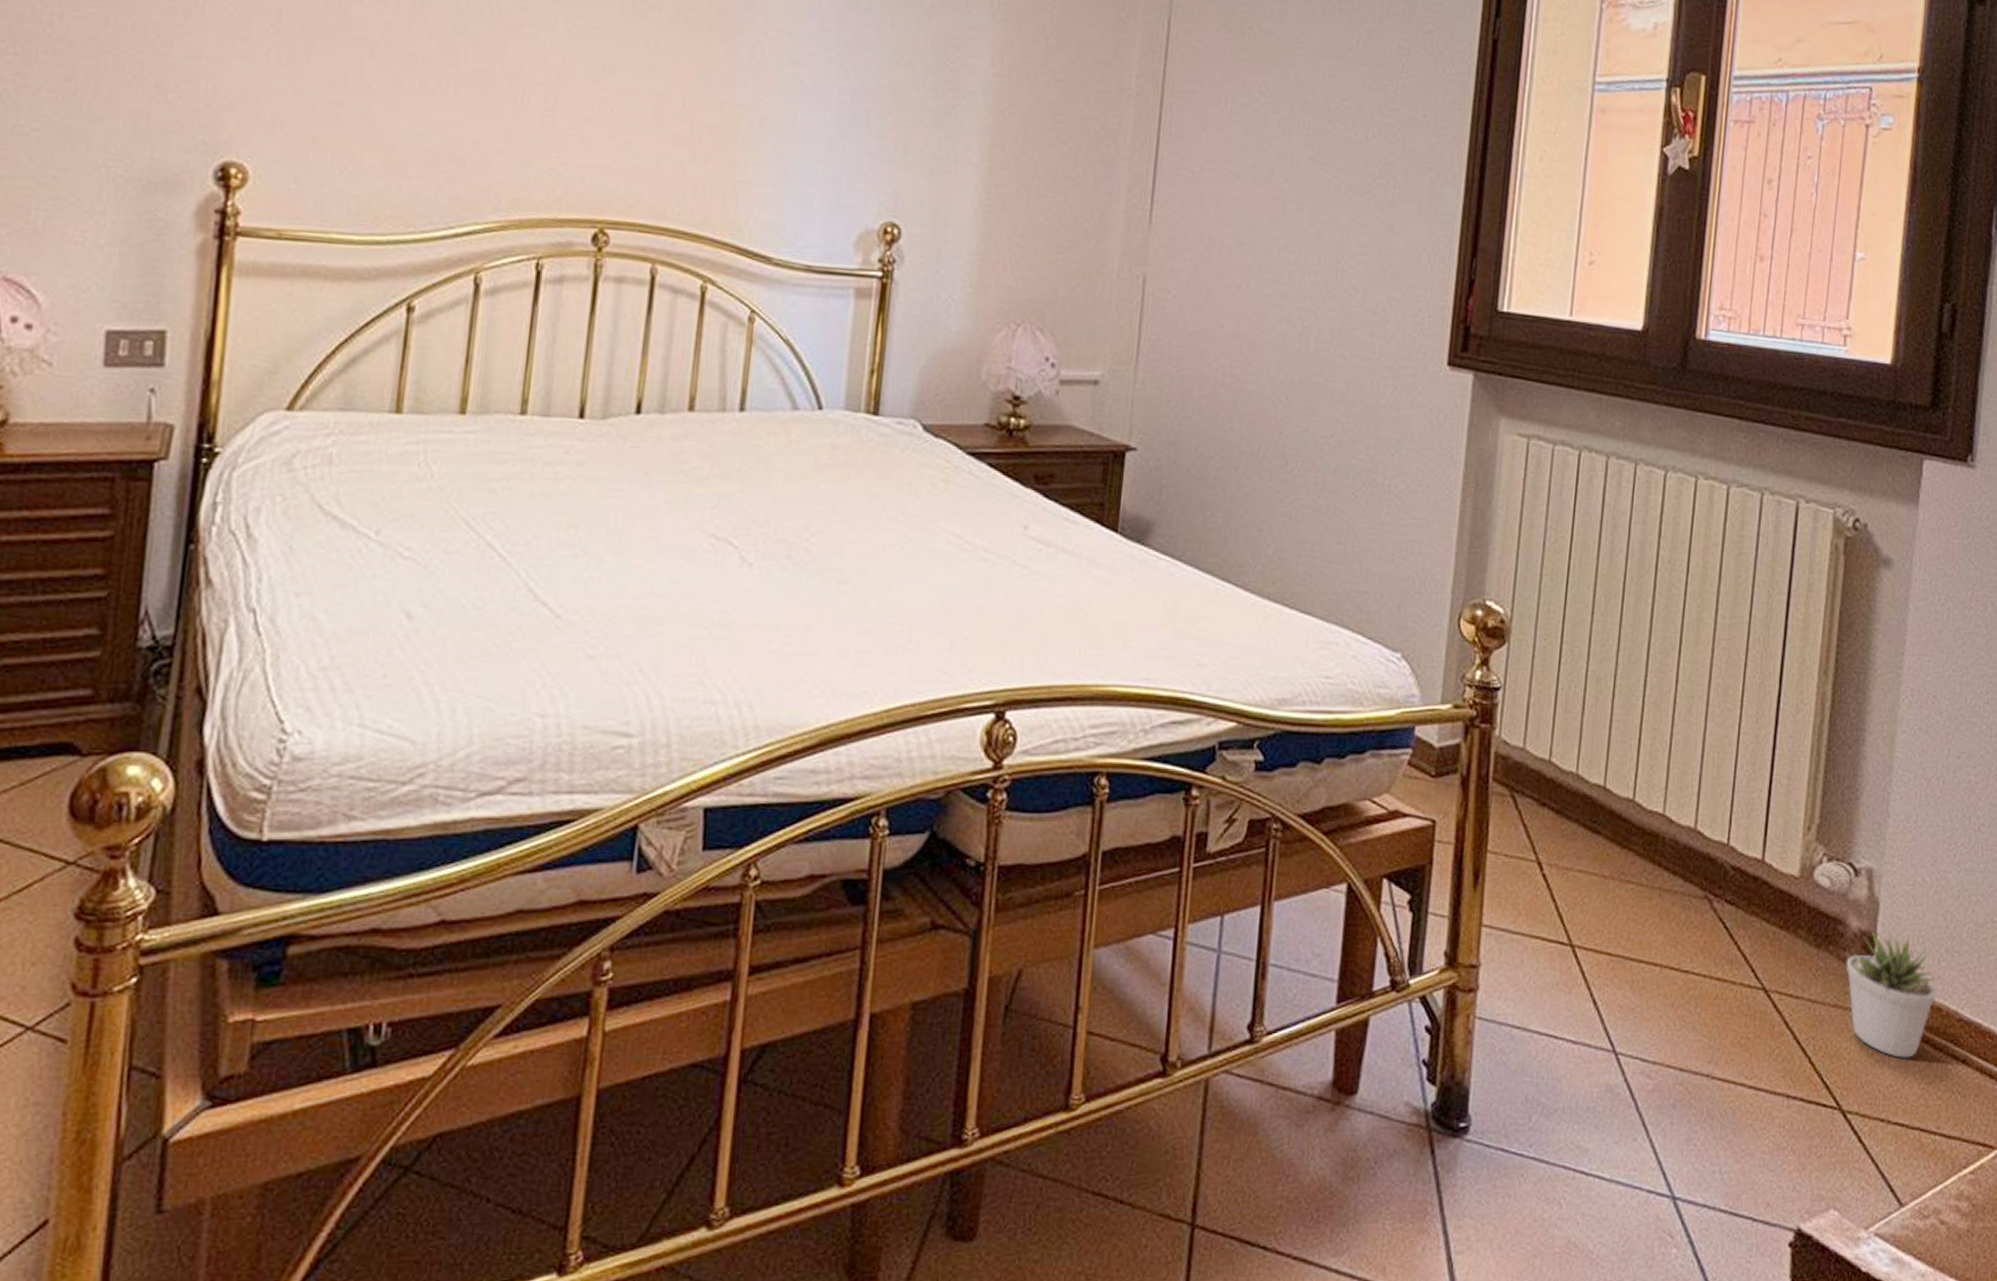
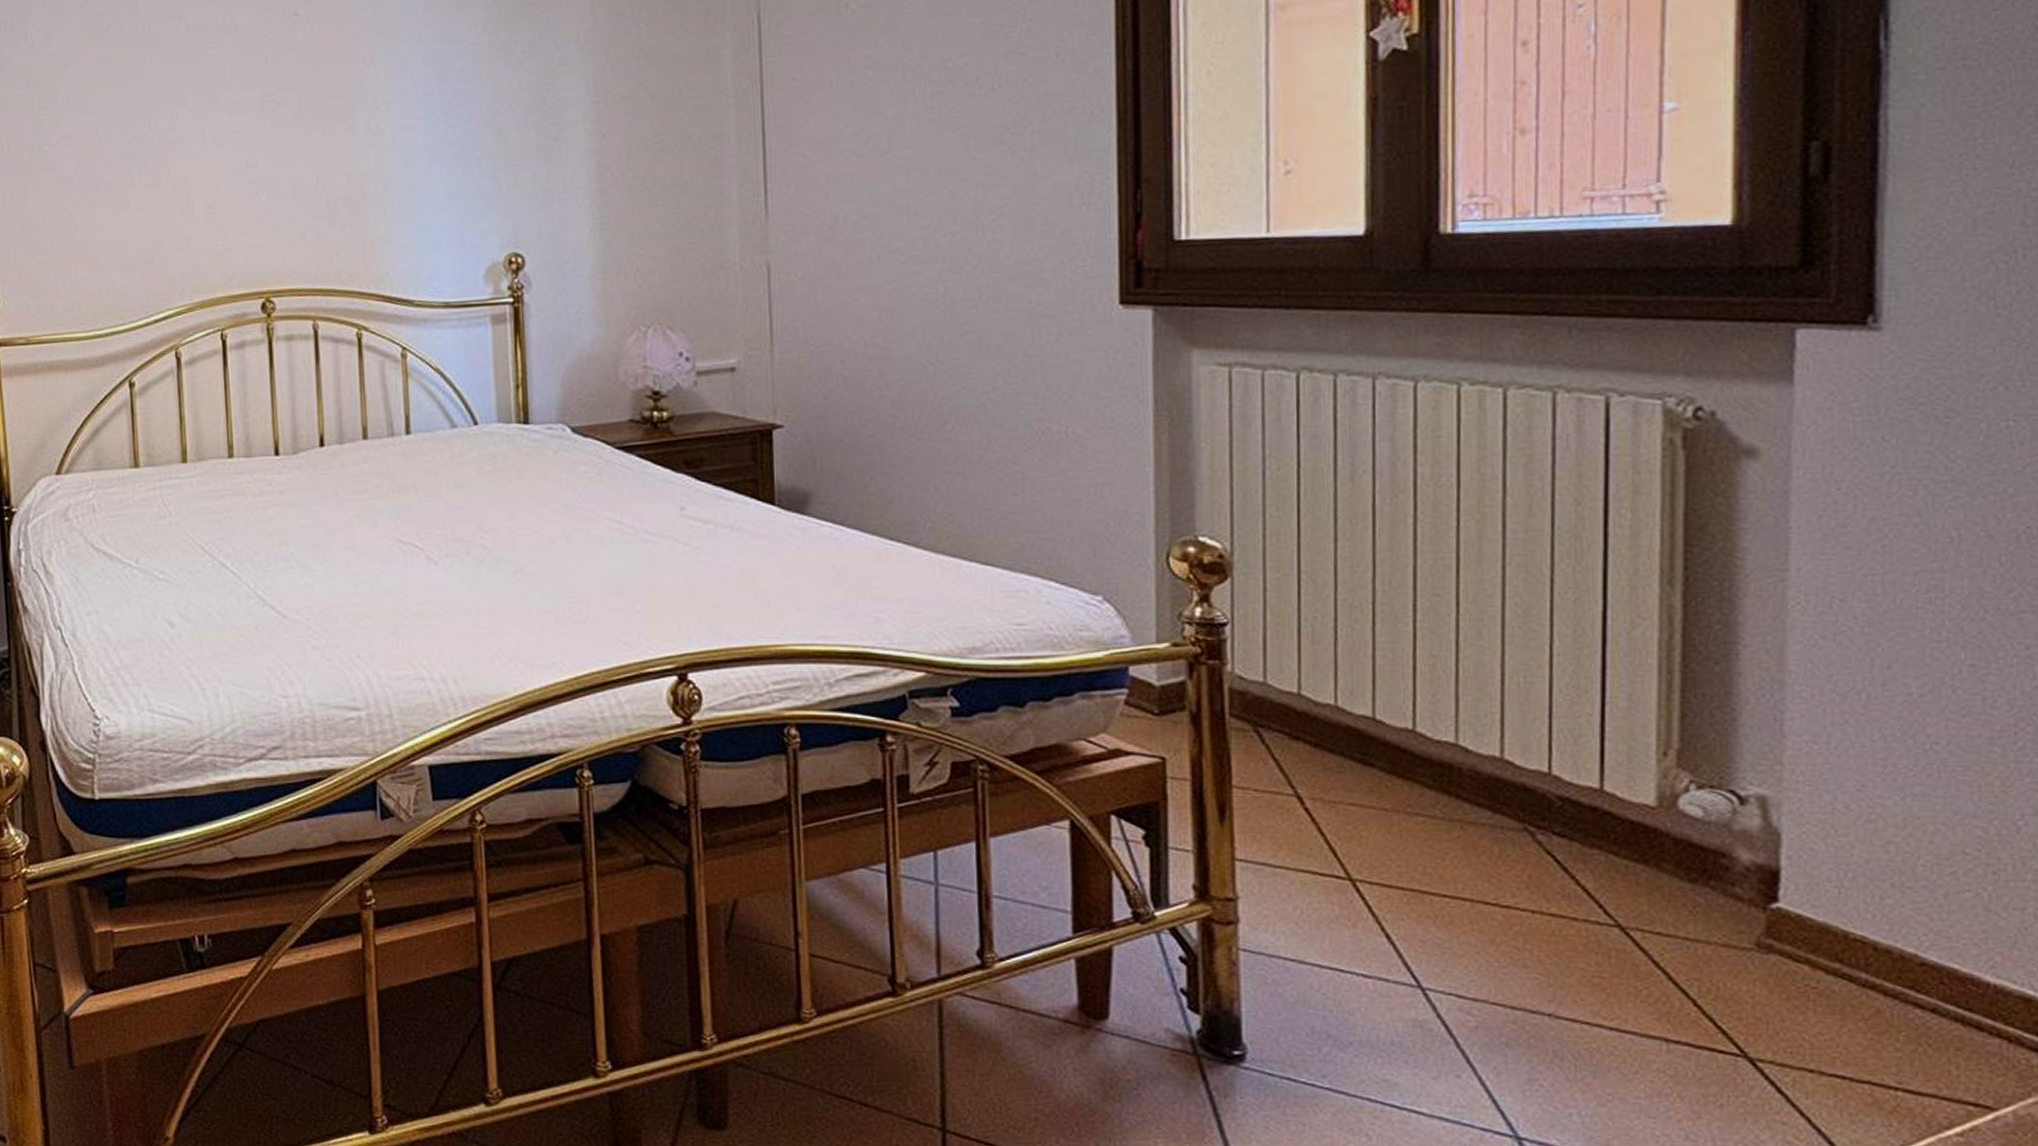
potted plant: present [1846,932,1940,1058] -> none [1737,866,1886,1005]

